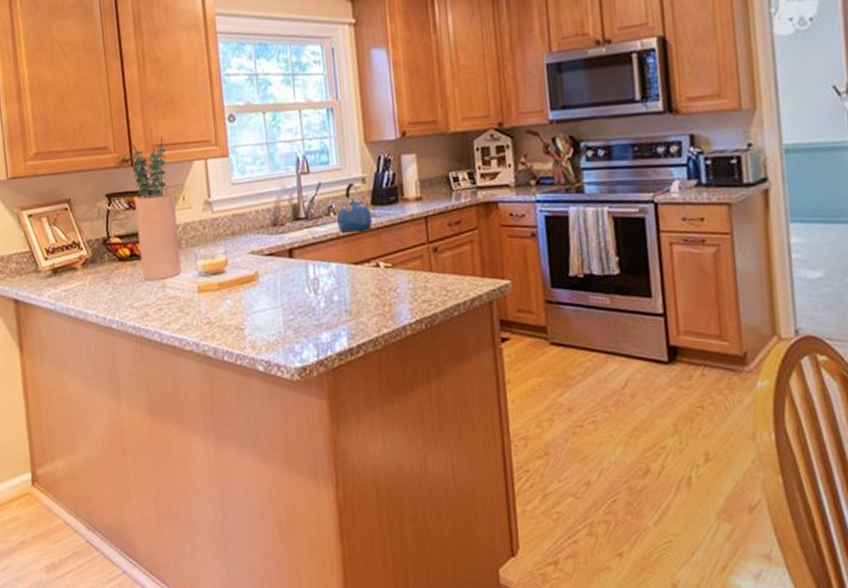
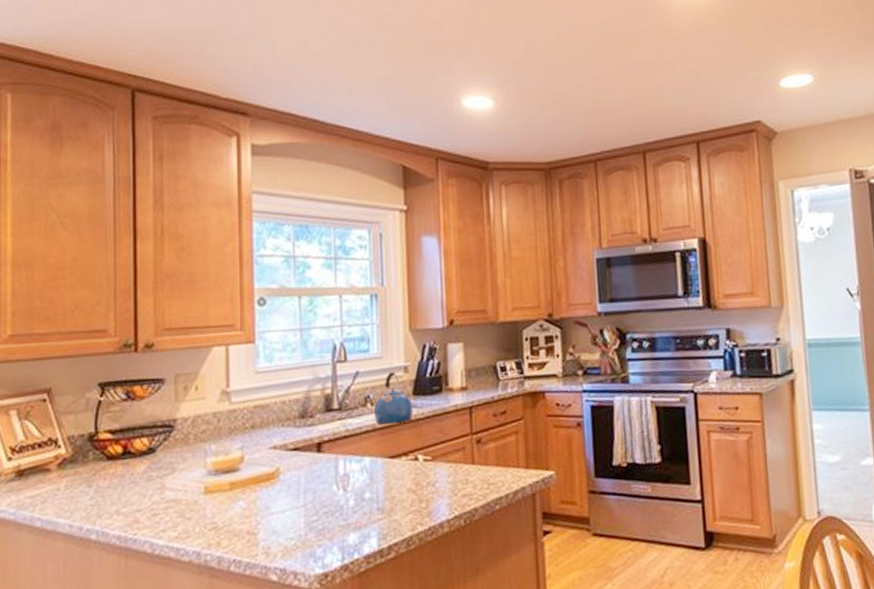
vase: present [131,136,182,282] -> none [135,319,186,483]

